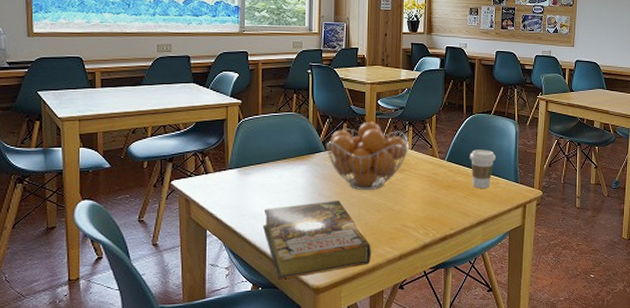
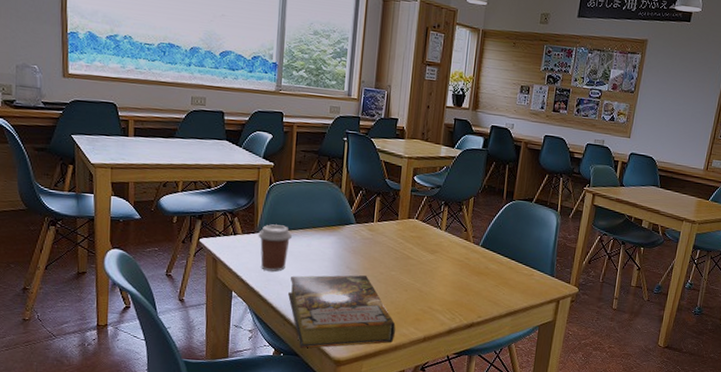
coffee cup: none [230,160,264,206] -> present [258,224,293,272]
fruit basket: present [326,121,409,191] -> none [357,197,443,269]
coffee cup: present [470,149,496,188] -> none [505,237,533,279]

